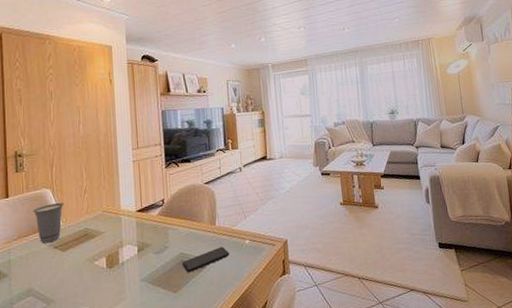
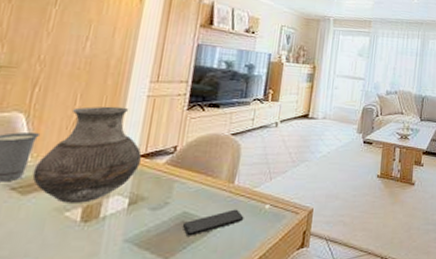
vase: none [66,173,139,255] -> present [32,106,142,203]

